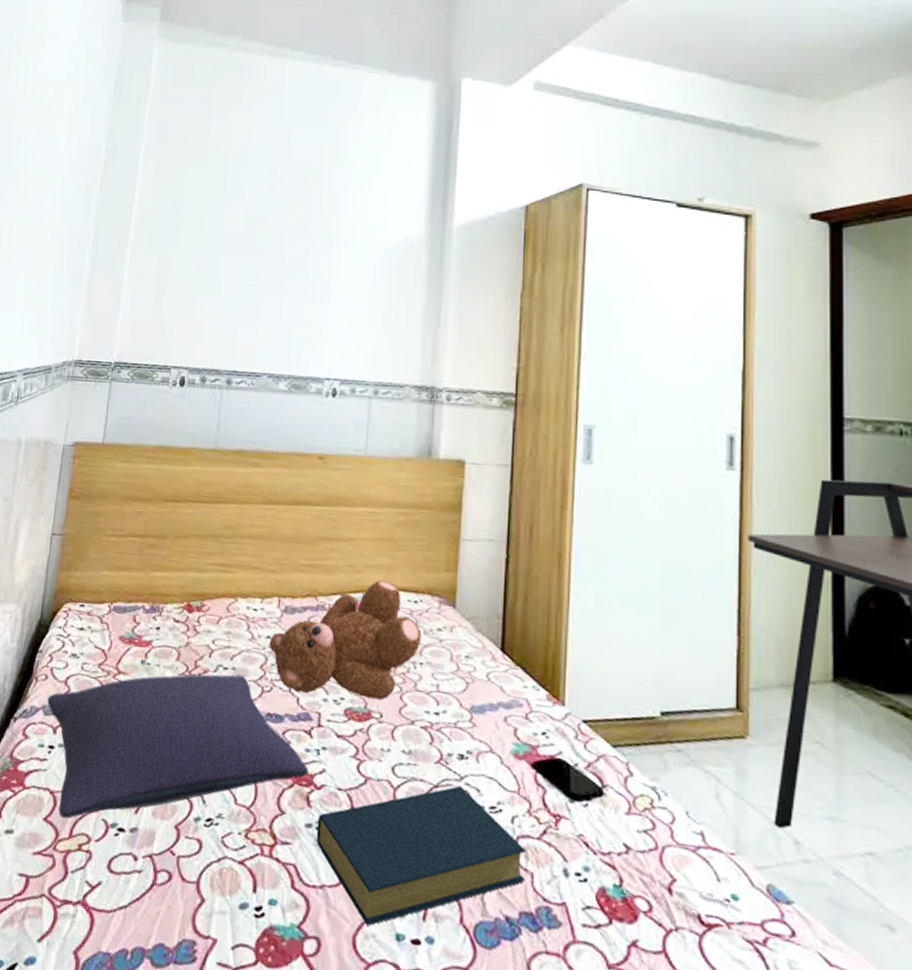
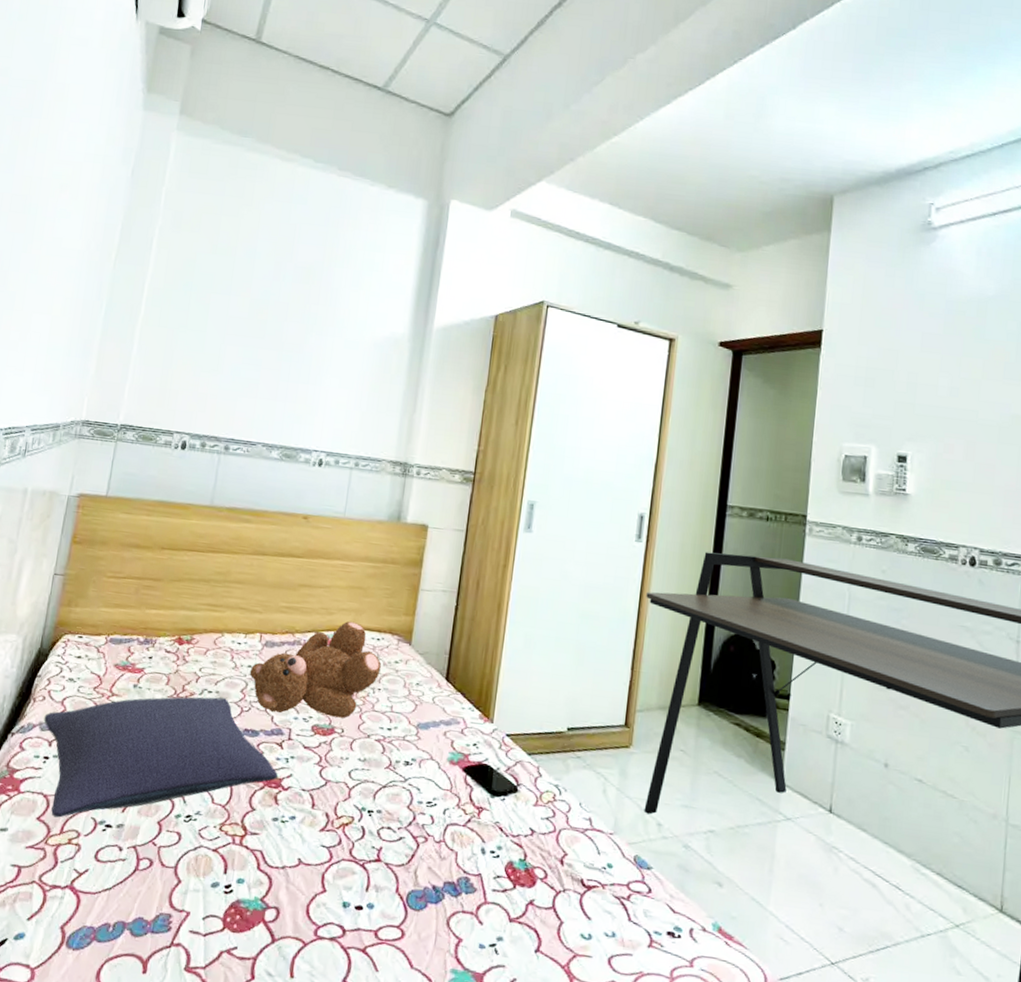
hardback book: present [316,786,526,926] -> none [281,786,453,897]

